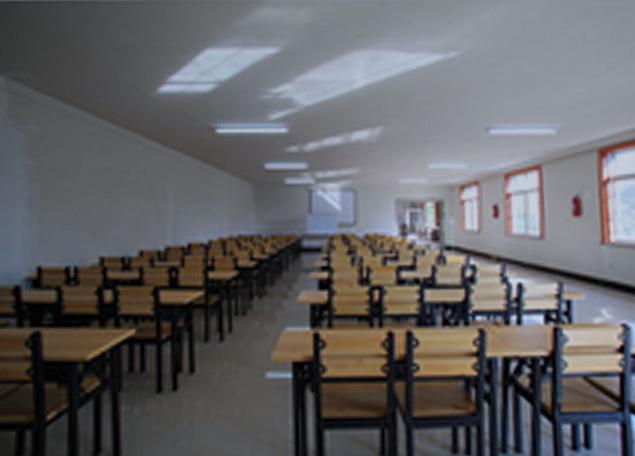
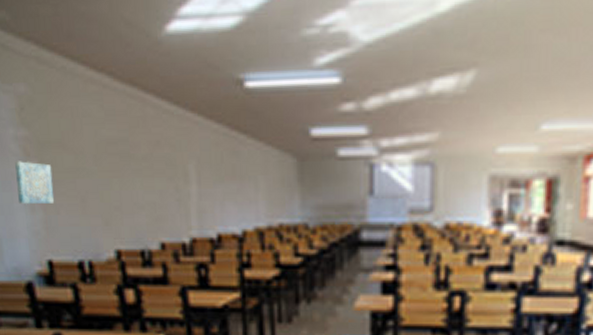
wall art: none [18,184,52,219] -> present [15,161,55,204]

